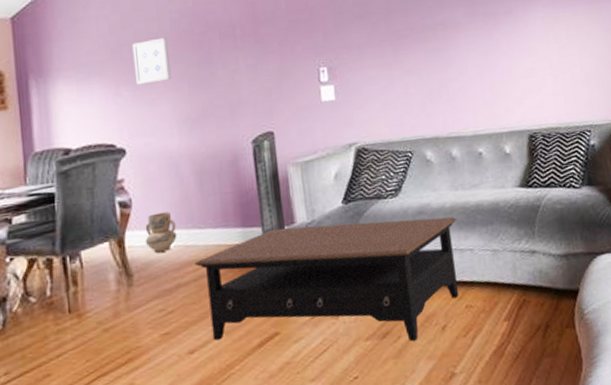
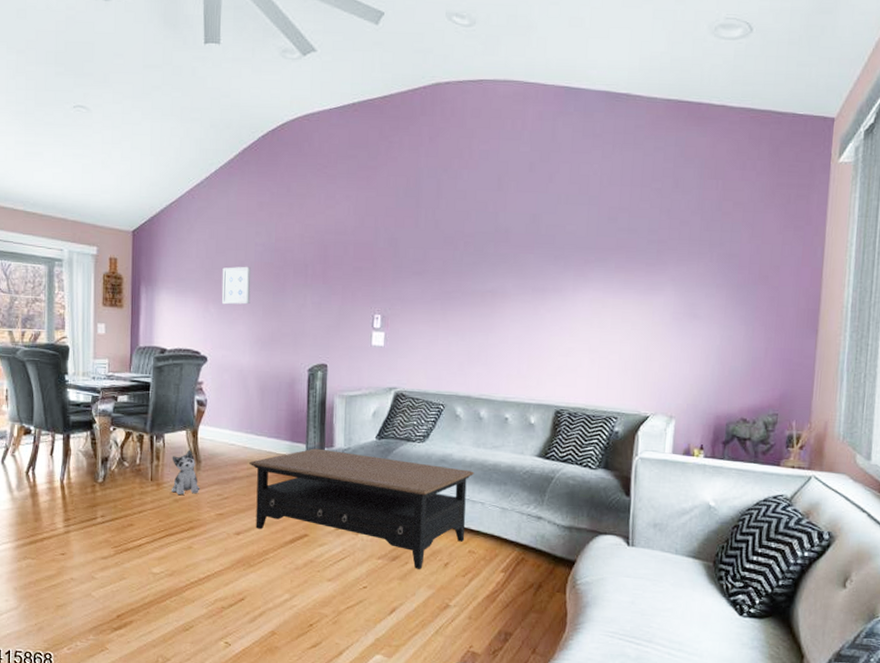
plush toy: none [93,263,136,322] -> present [171,449,201,495]
ceramic jug: present [145,211,177,253] -> none [213,415,239,448]

